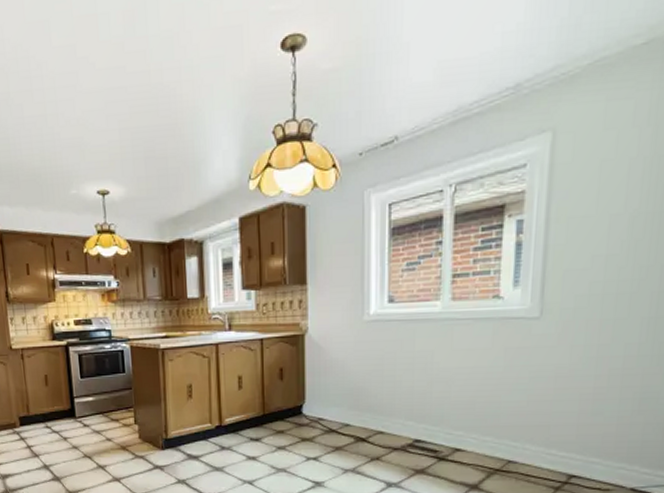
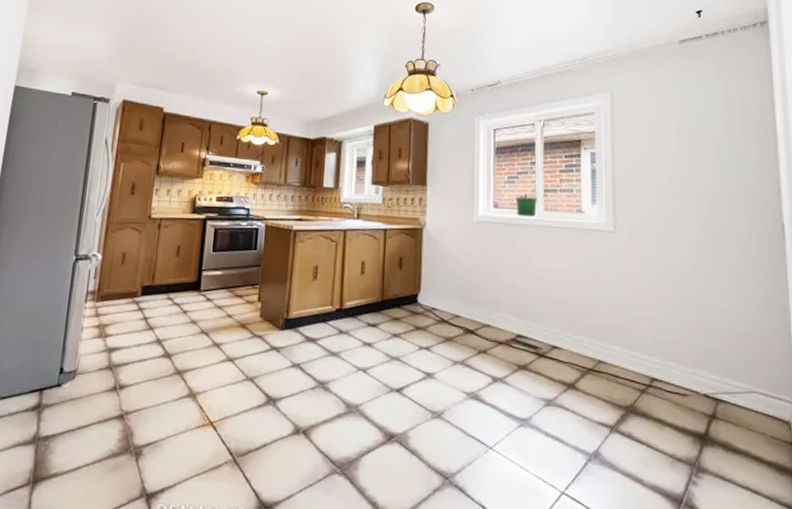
planter: none [415,281,444,310] -> present [515,193,538,217]

